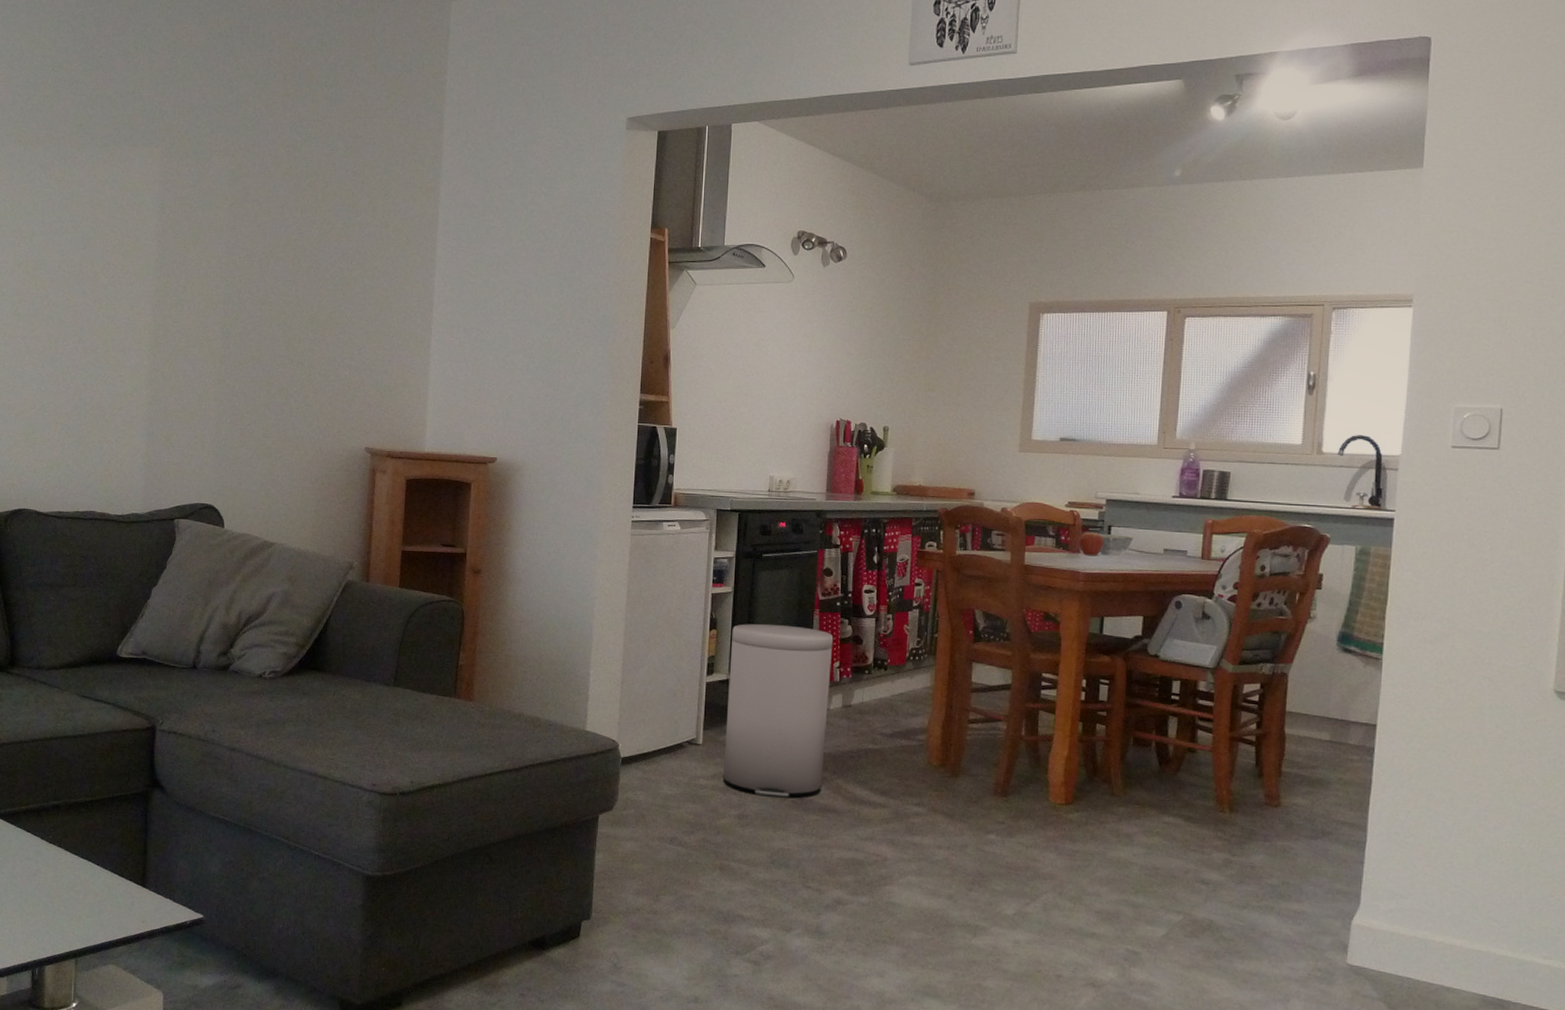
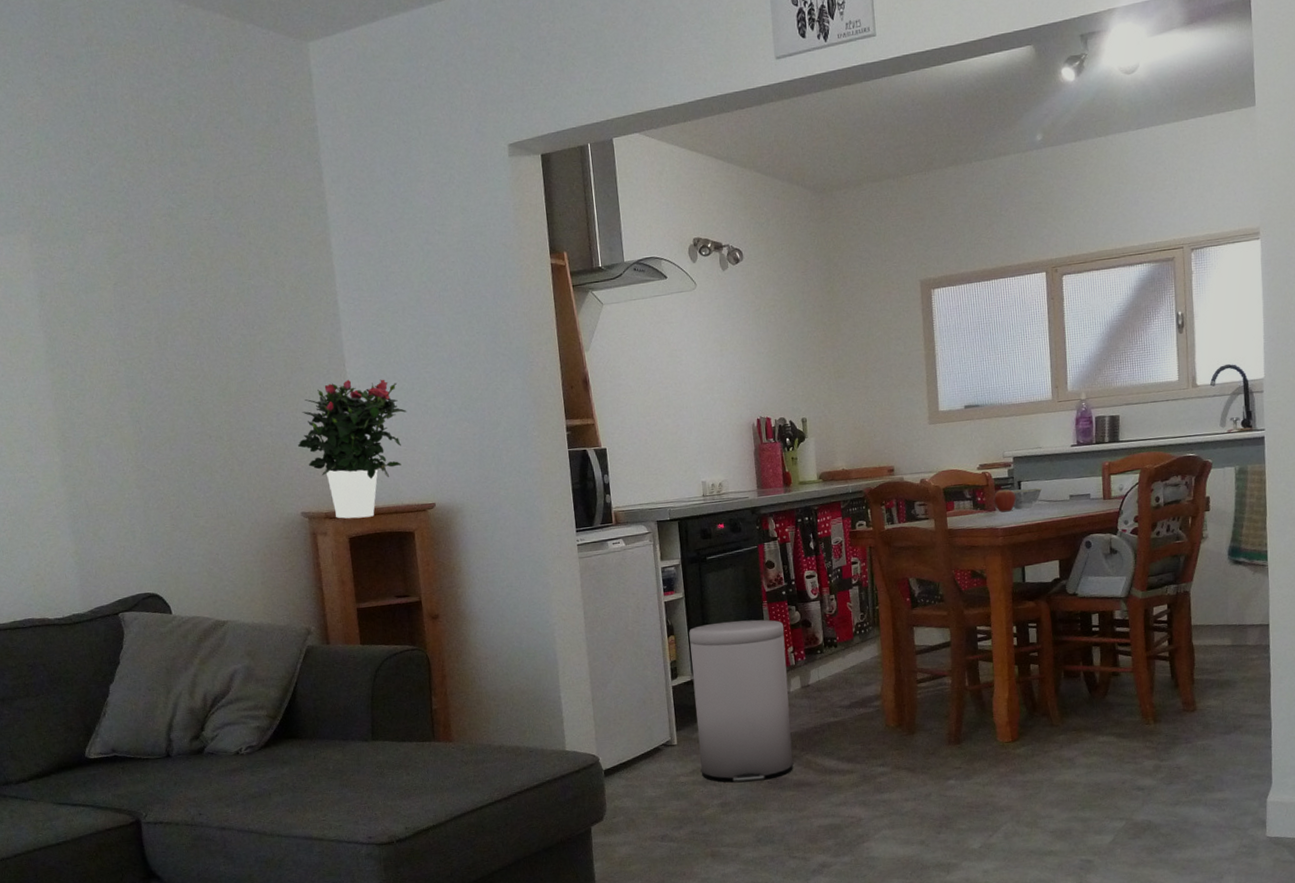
potted flower: none [374,324,485,462] -> present [298,379,407,519]

